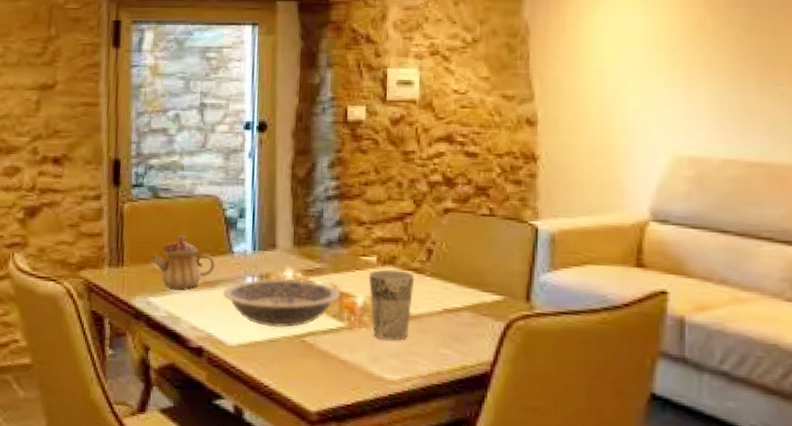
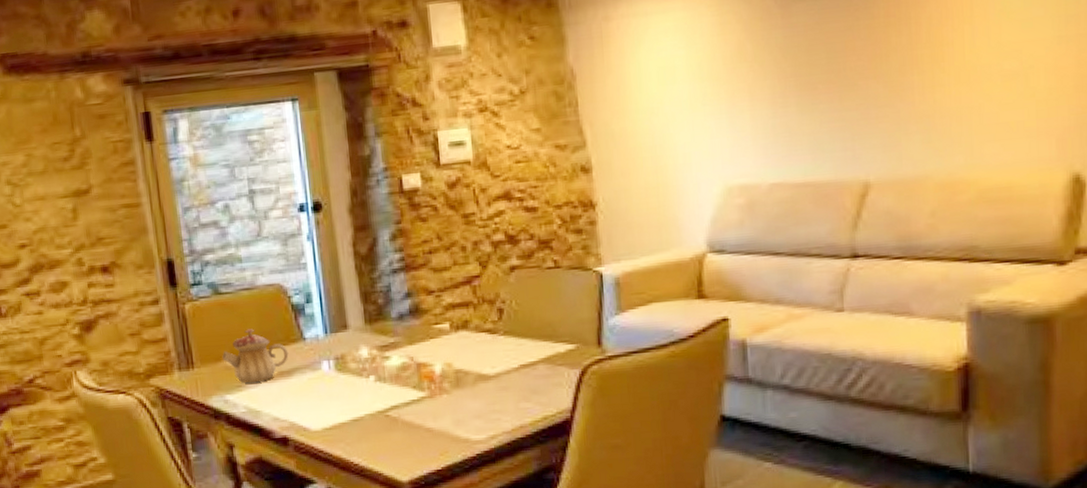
bowl: present [222,278,340,328] -> none [300,356,418,407]
cup: present [368,269,415,341] -> none [443,333,490,403]

